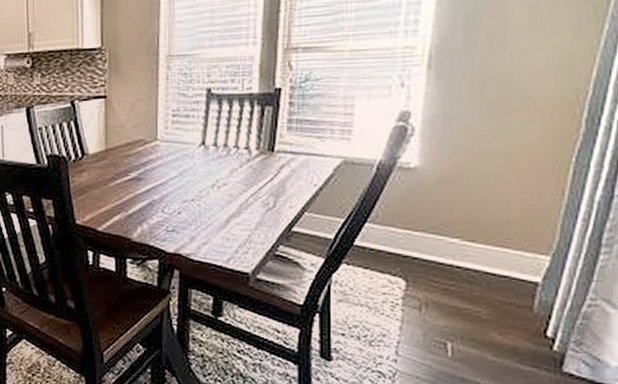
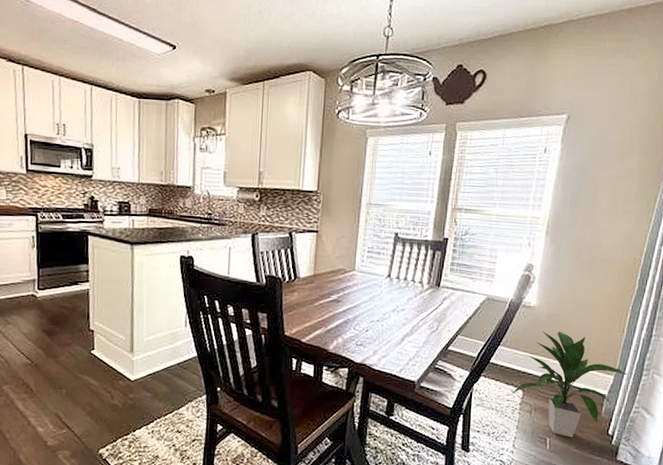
indoor plant: none [387,199,579,342] -> present [510,331,630,438]

